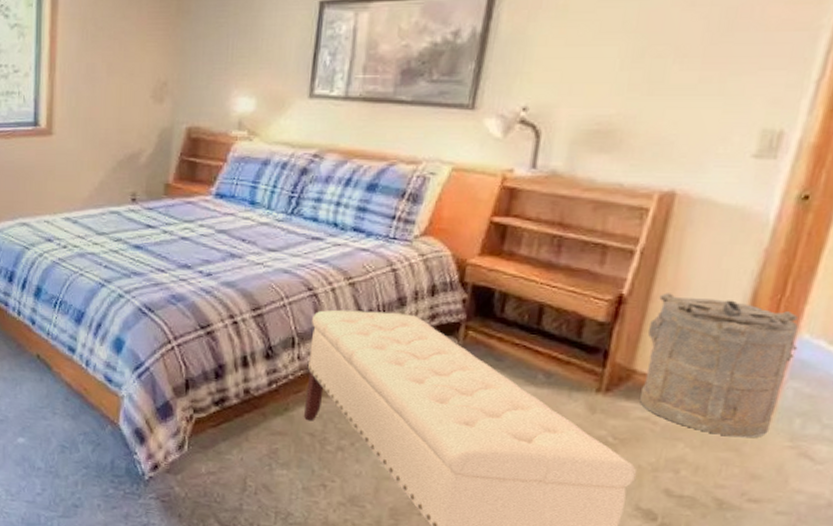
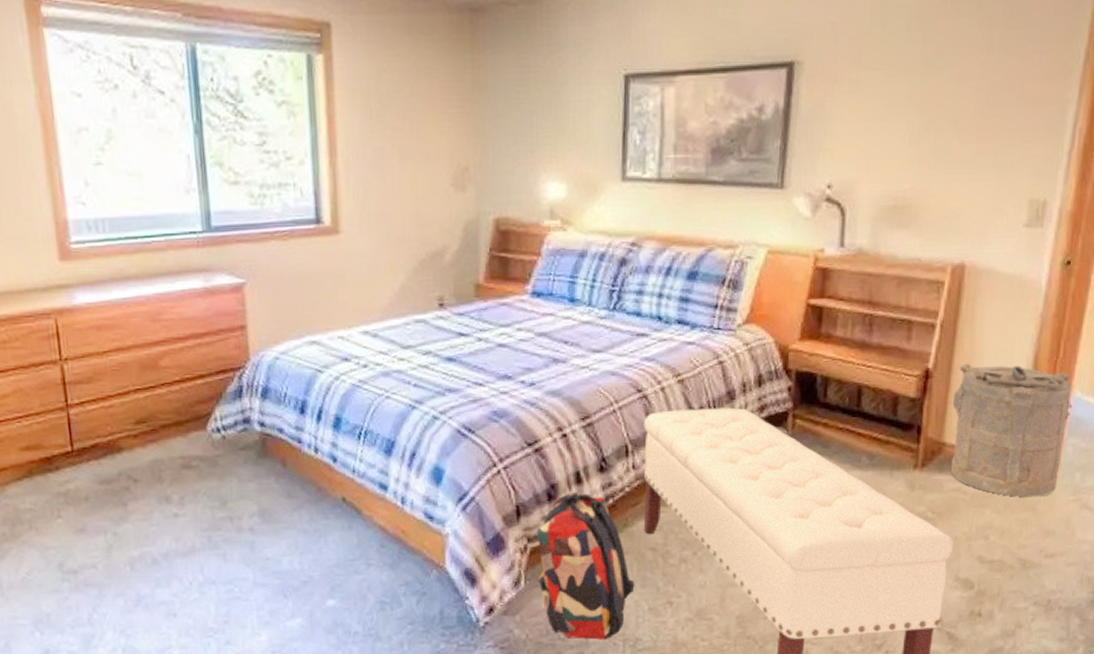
backpack: none [201,374,291,510] -> present [536,492,635,641]

